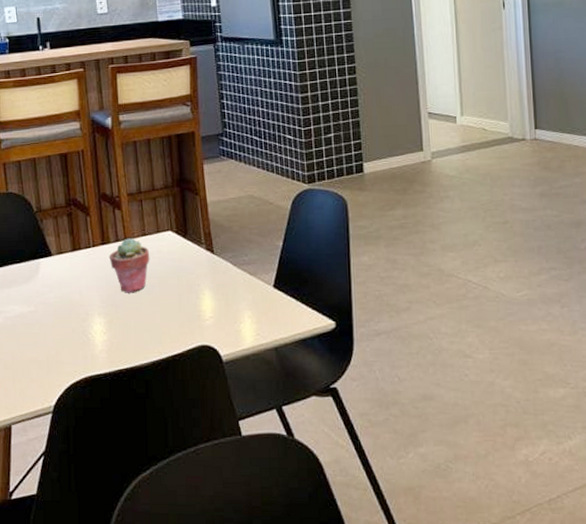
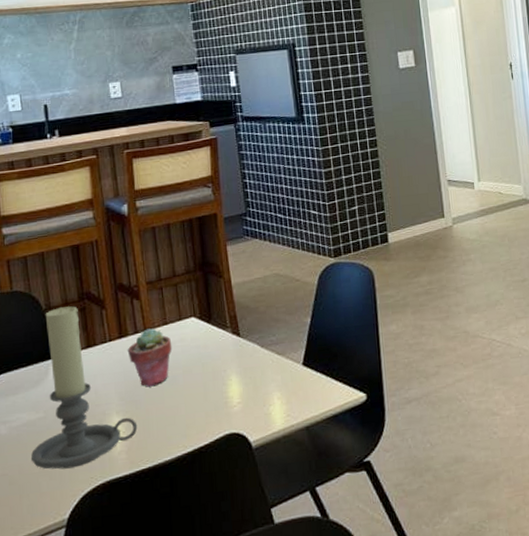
candle holder: none [22,211,117,360] -> present [30,306,138,470]

